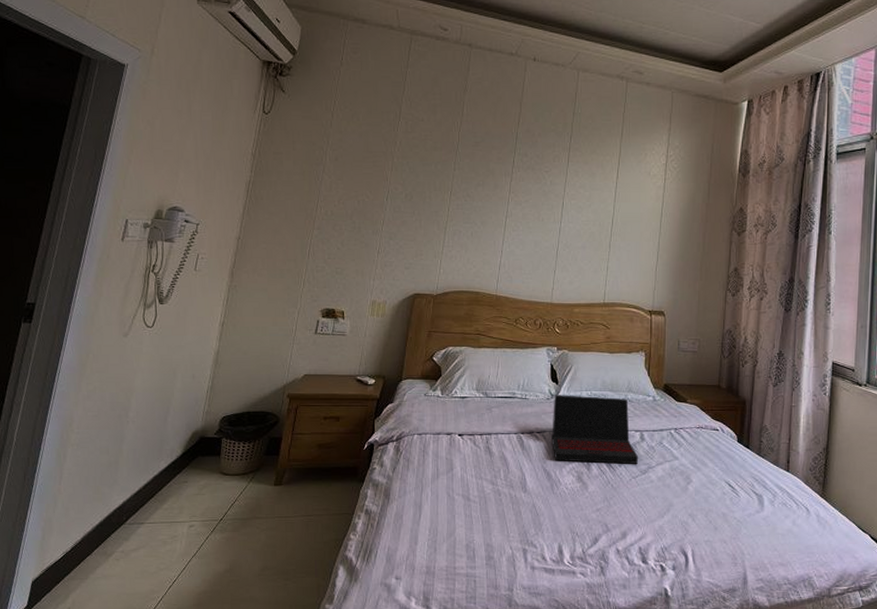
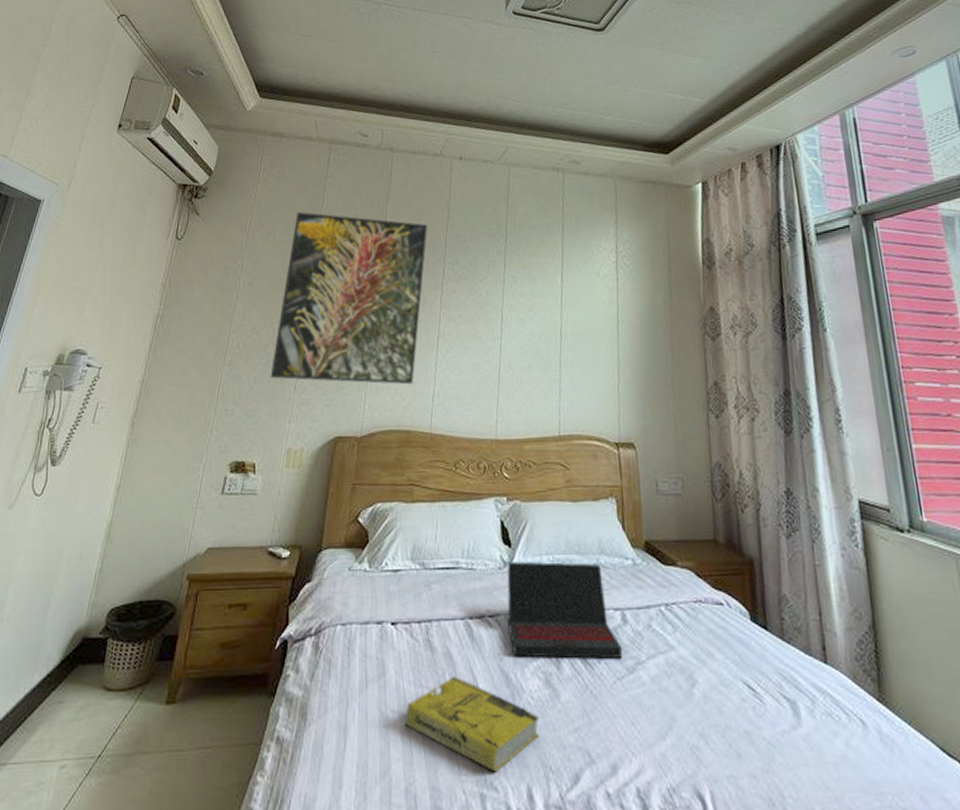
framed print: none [356,97,500,255] -> present [270,212,428,385]
book: none [467,473,572,536] -> present [404,676,540,773]

